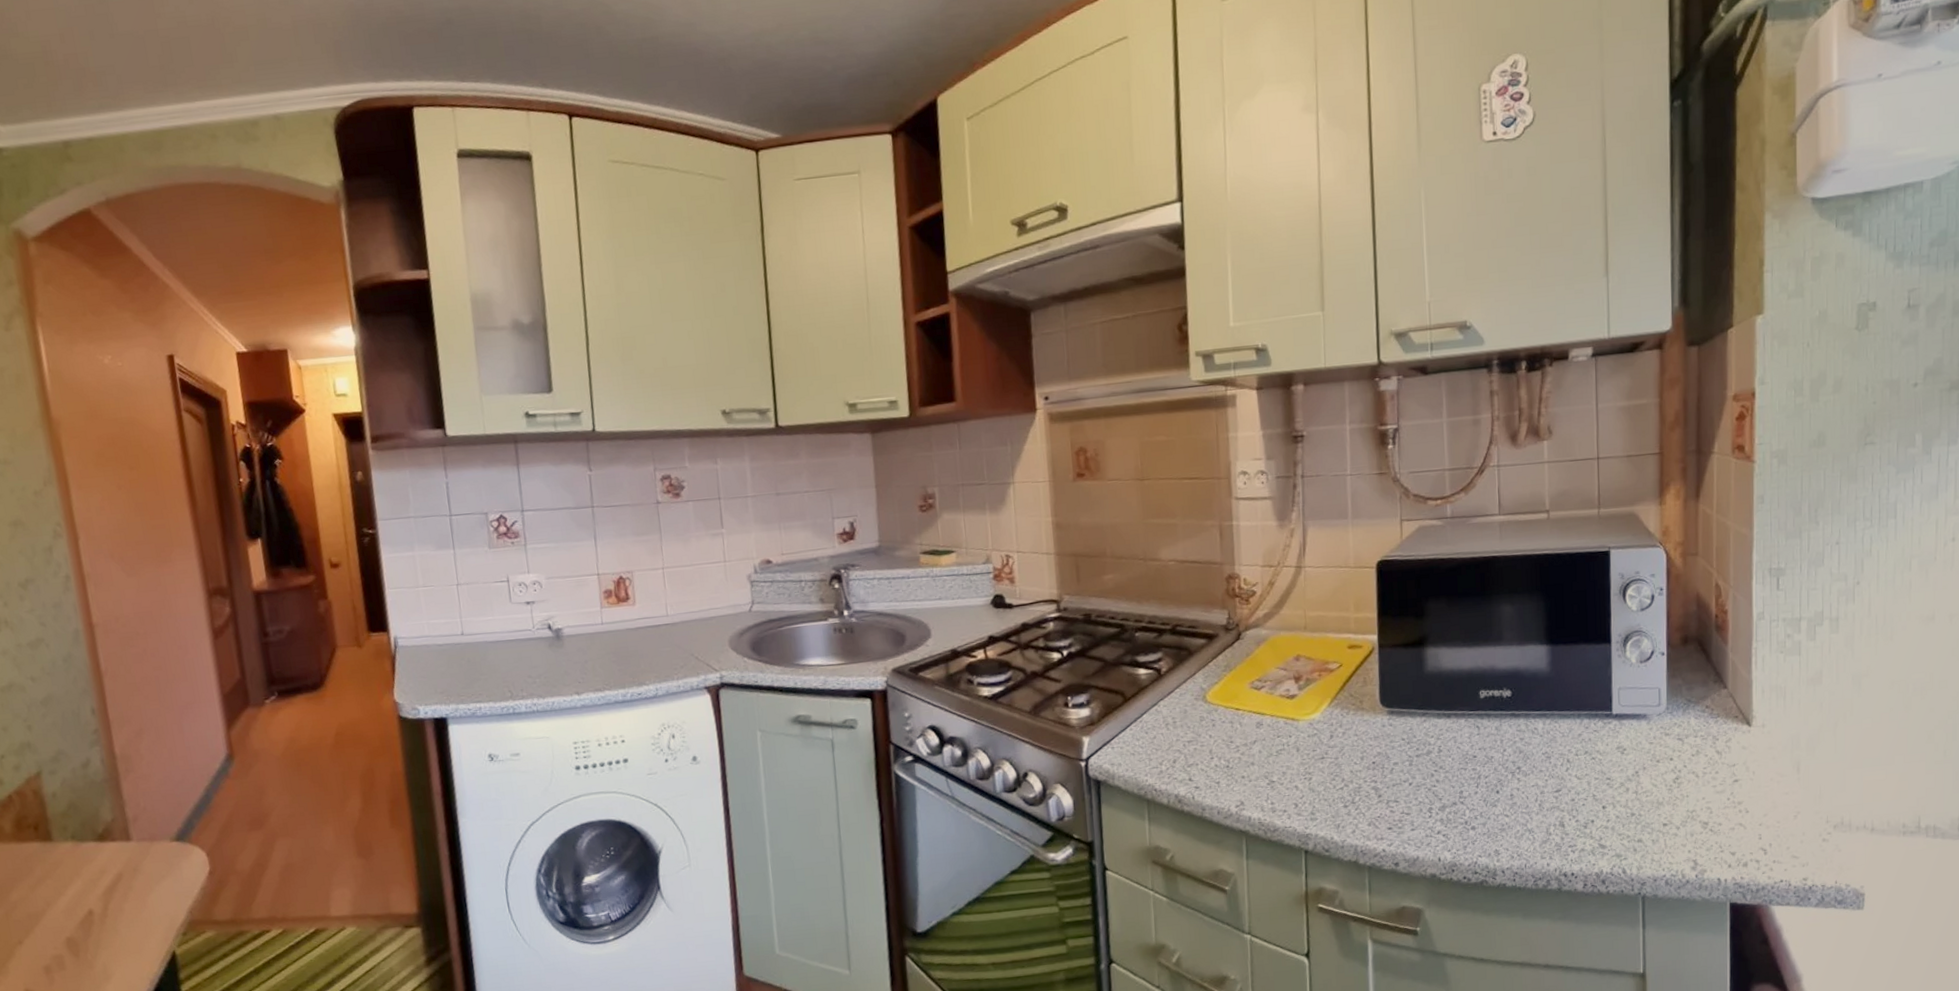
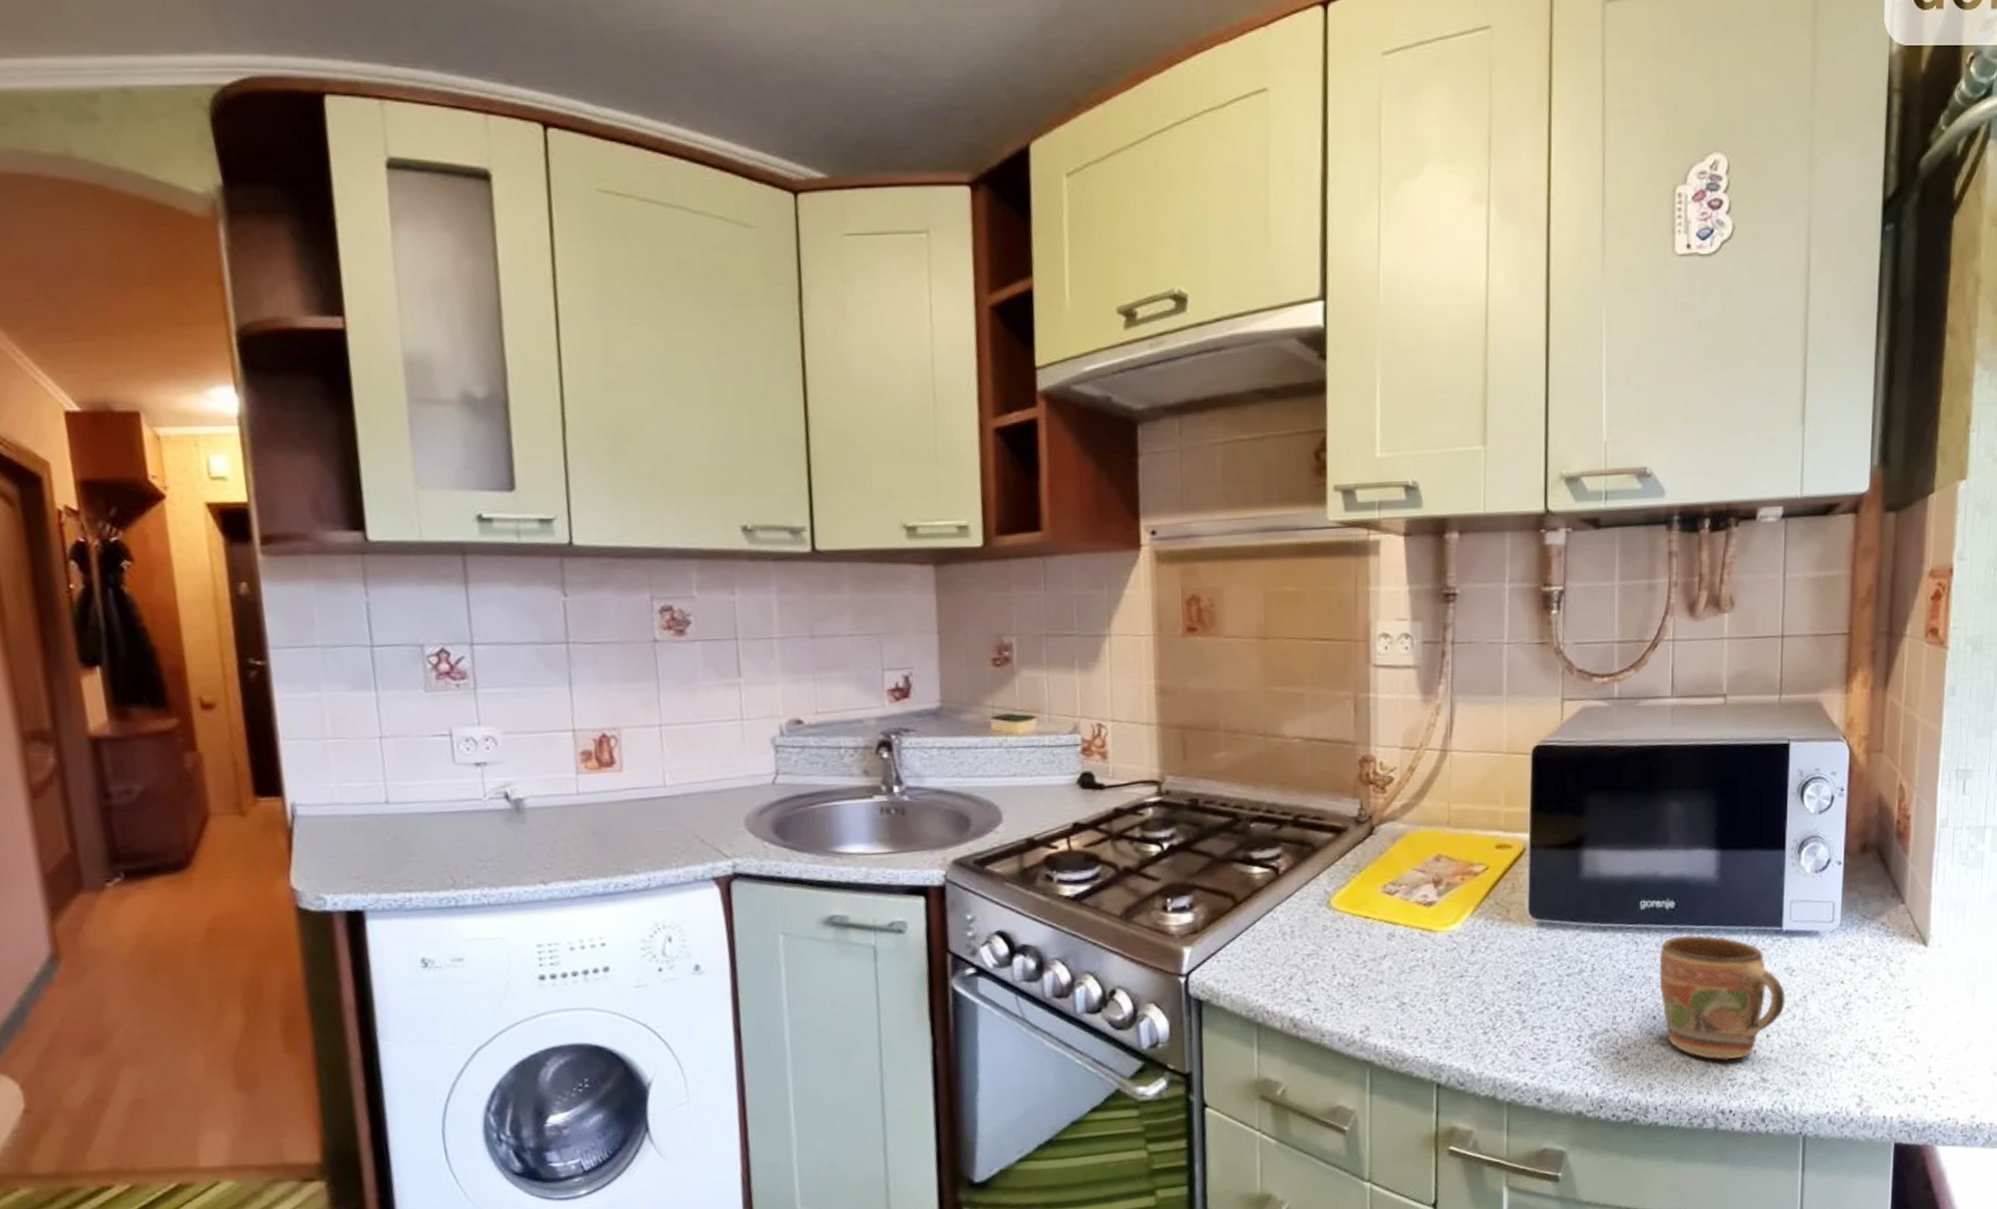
mug: none [1499,719,1620,829] -> present [1659,935,1786,1060]

